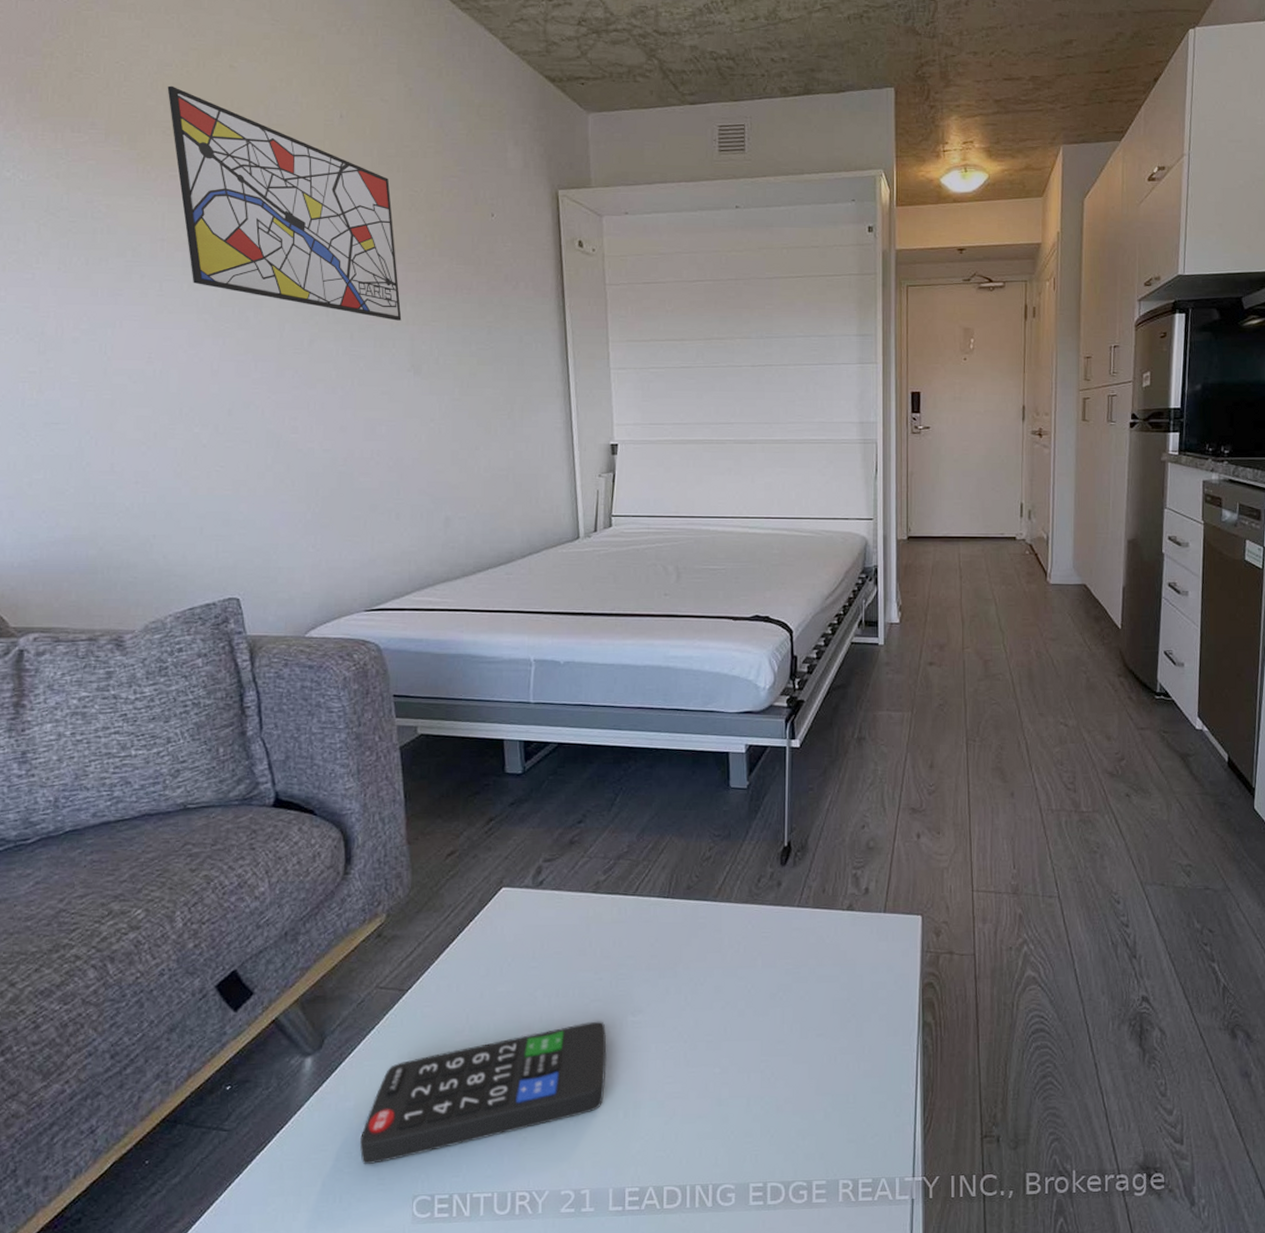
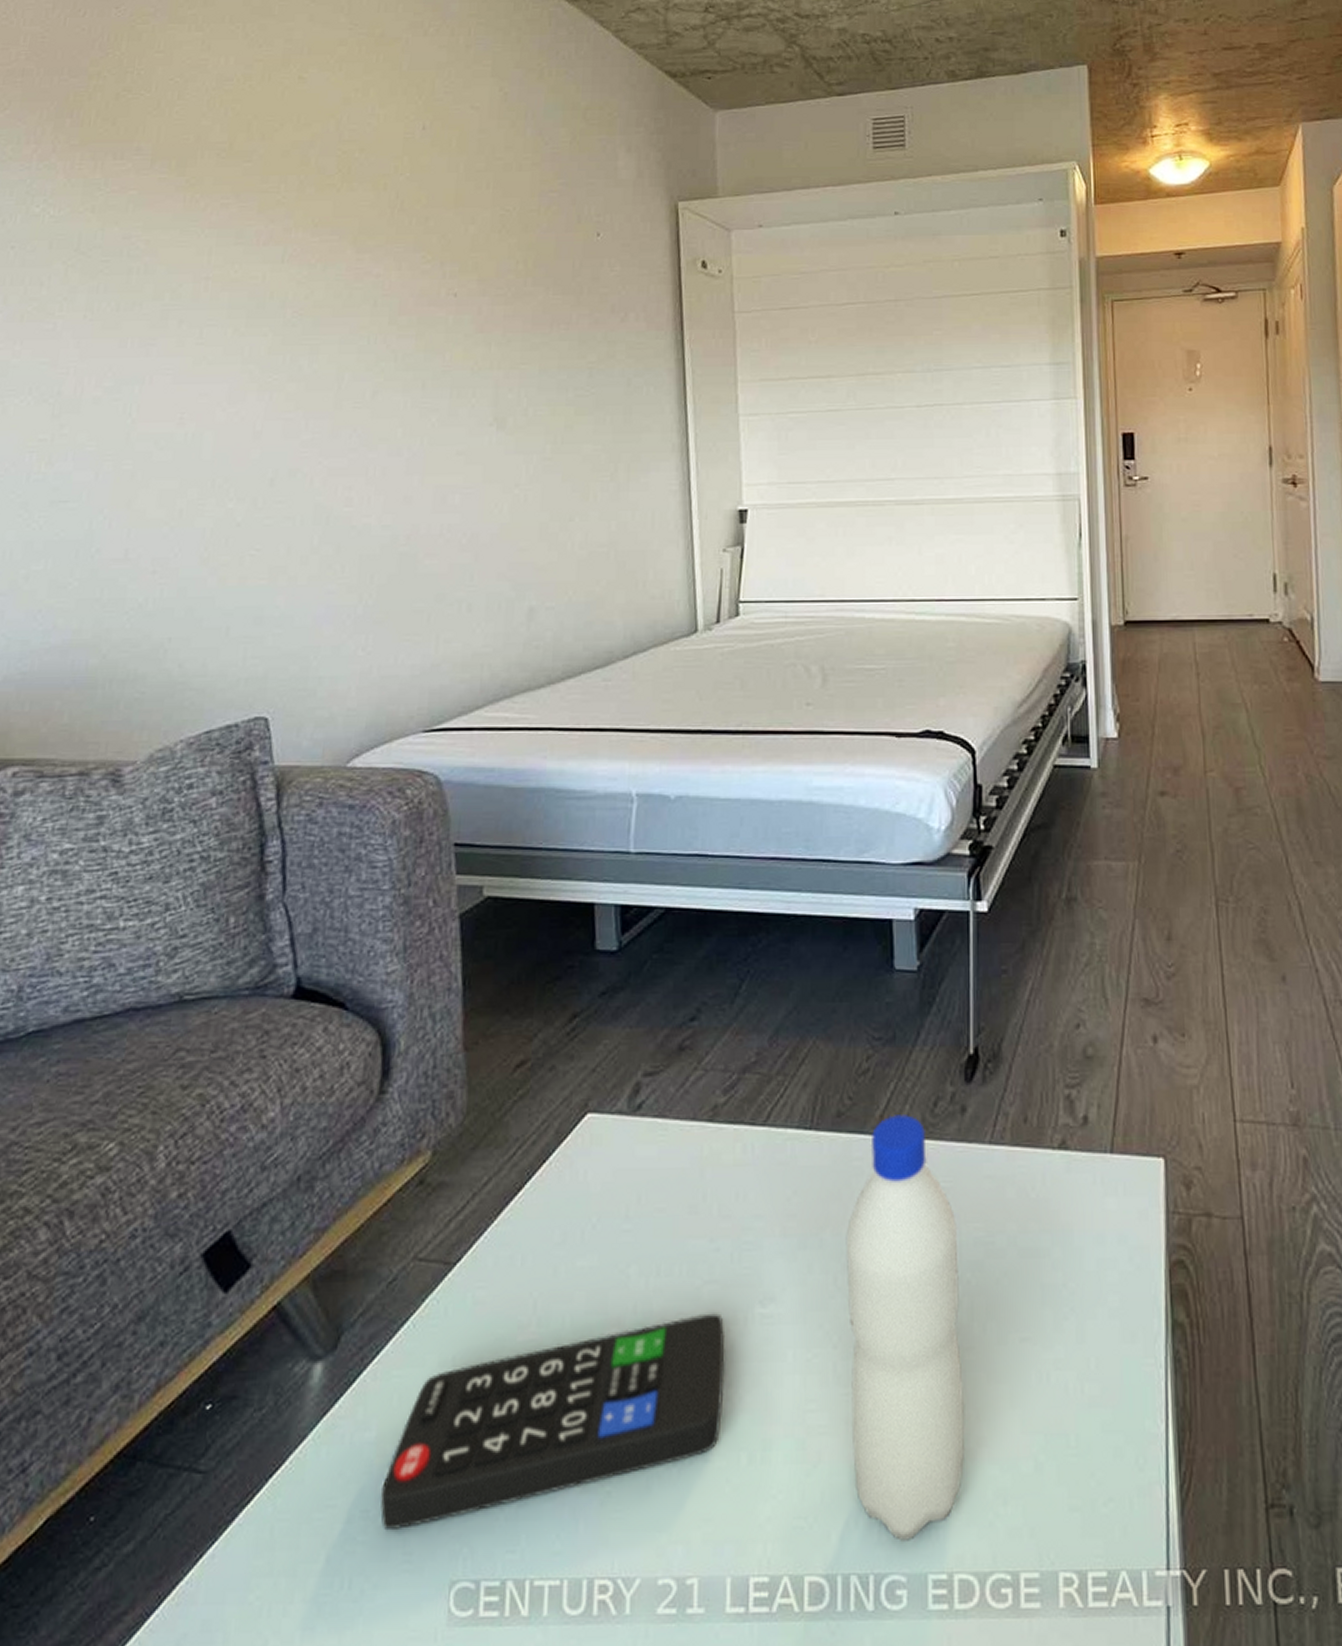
wall art: present [167,85,402,321] -> none [225,102,485,365]
water bottle: none [693,888,776,1163] -> present [845,1115,964,1541]

